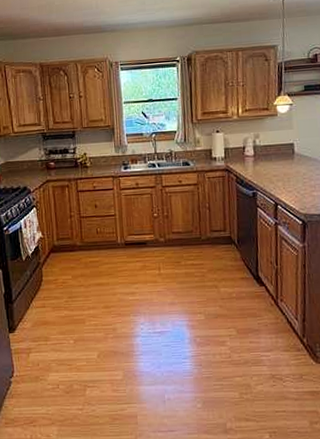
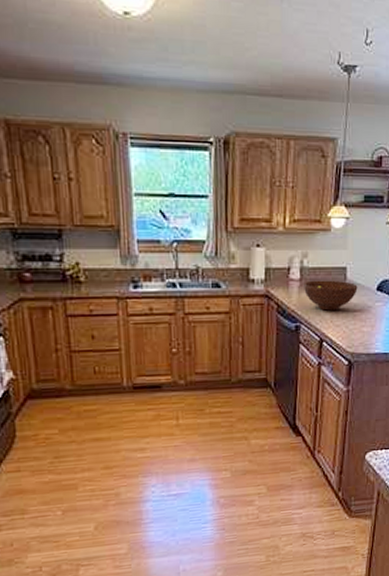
fruit bowl: none [257,154,305,180] -> present [304,280,358,311]

